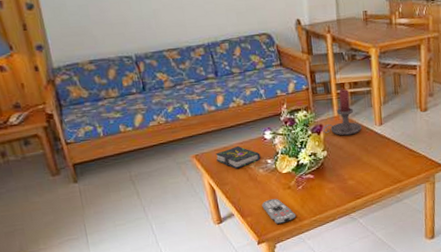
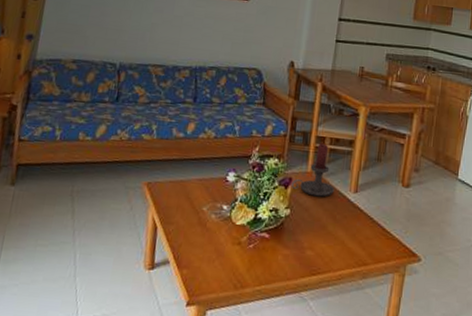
book: present [216,146,261,169] -> none [169,182,217,209]
remote control: present [262,198,297,224] -> none [203,252,239,286]

